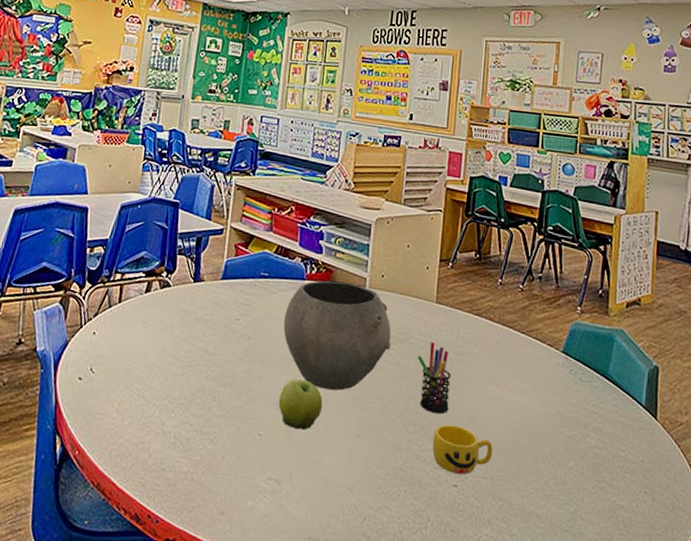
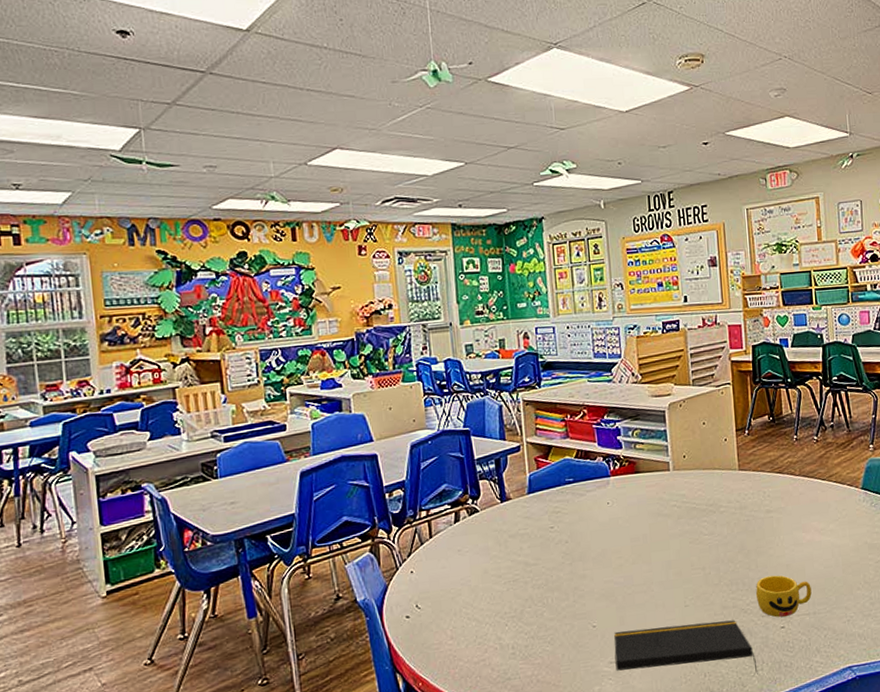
notepad: none [273,446,421,532] -> present [614,620,758,675]
fruit: present [278,379,323,430] -> none [605,568,649,614]
bowl: present [283,280,391,391] -> none [596,469,703,572]
pen holder: present [417,341,451,414] -> none [730,506,766,570]

